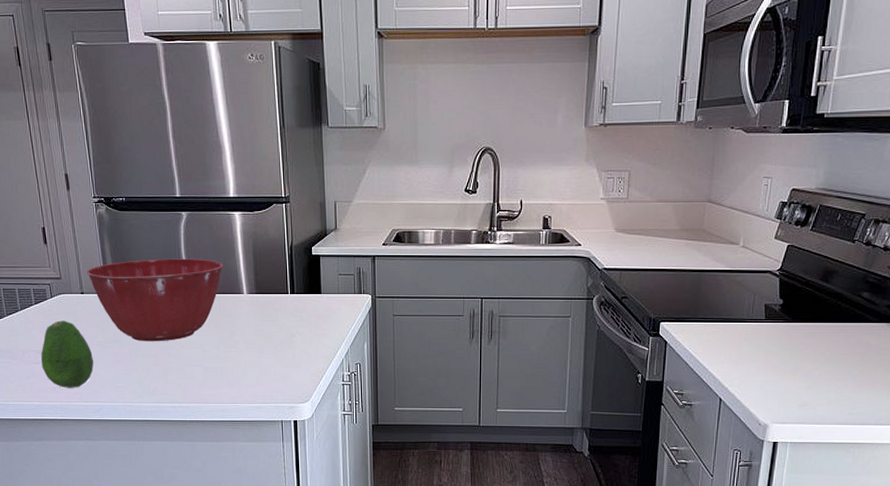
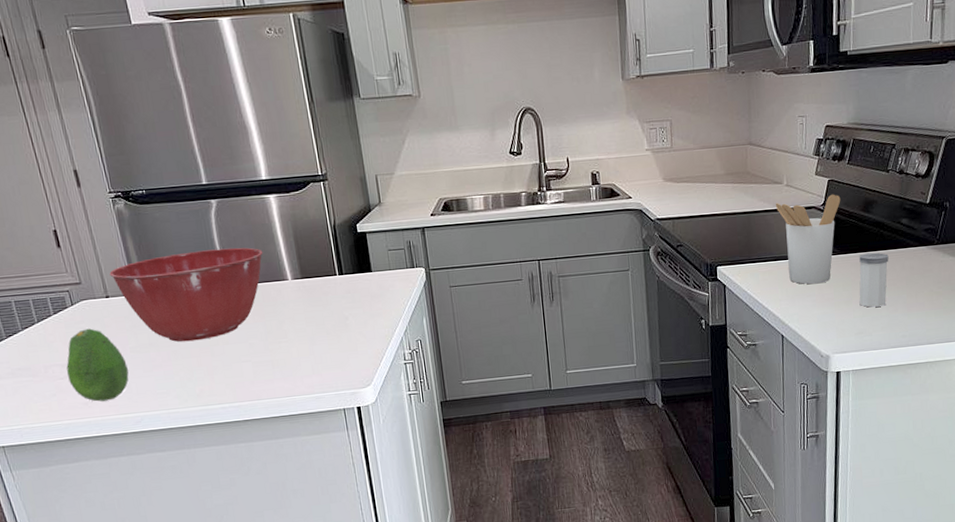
utensil holder: none [728,260,799,350] -> present [775,194,841,284]
salt shaker: none [806,324,844,380] -> present [859,252,889,308]

